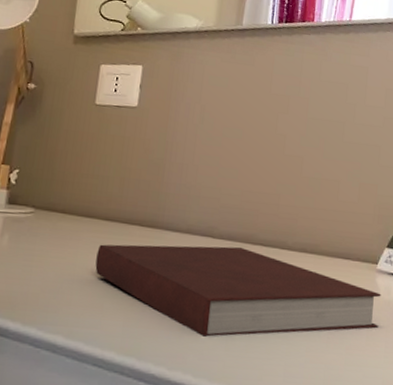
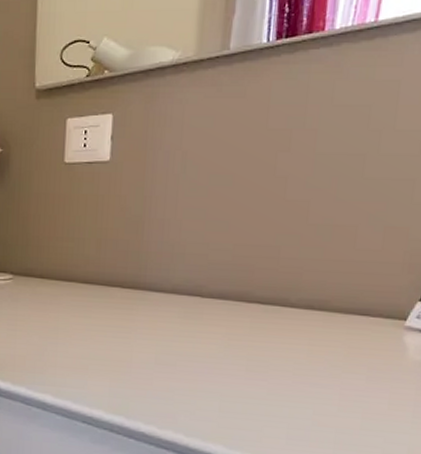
notebook: present [95,244,381,337] -> none [77,305,410,398]

